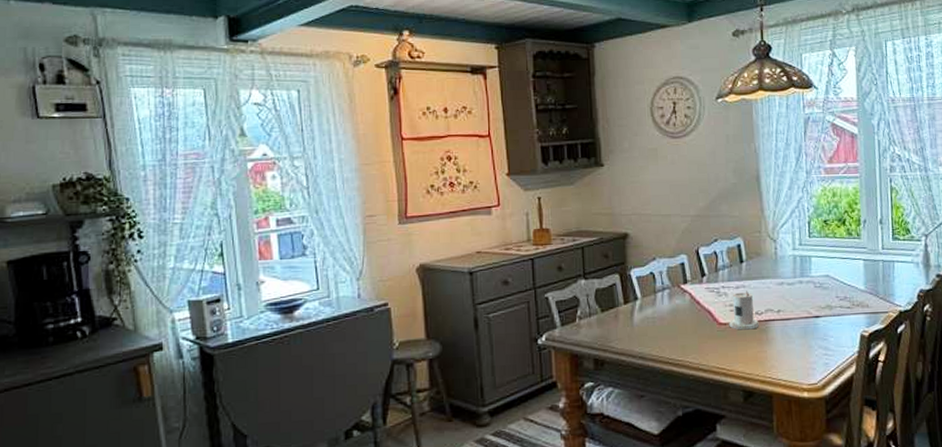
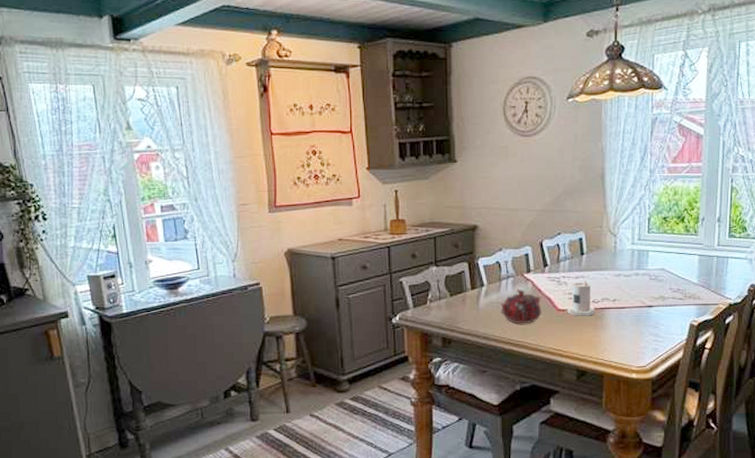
teapot: none [656,302,702,341] -> present [500,289,542,324]

